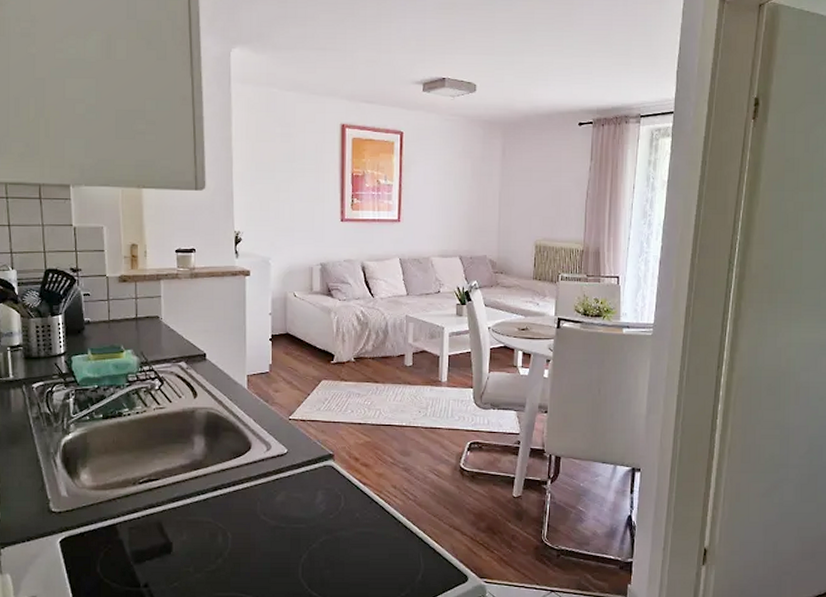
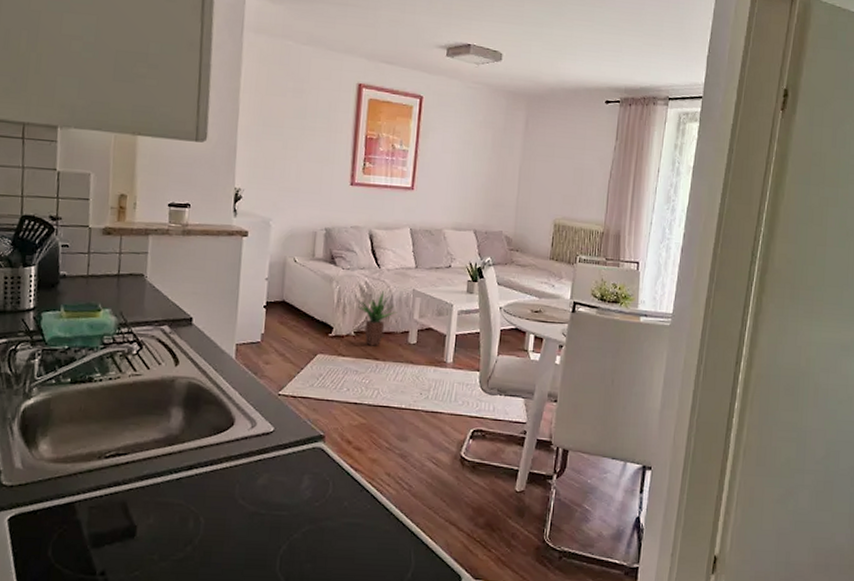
potted plant: none [355,319,393,370] -> present [357,291,398,346]

